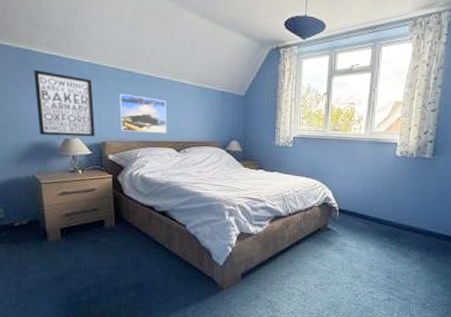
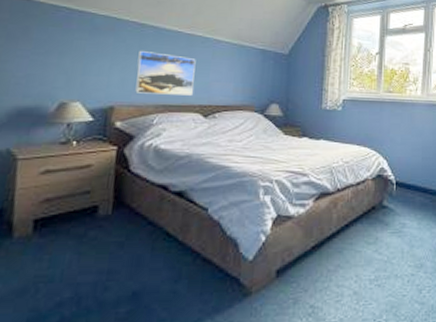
wall art: present [33,69,95,137] -> none [26,21,107,101]

